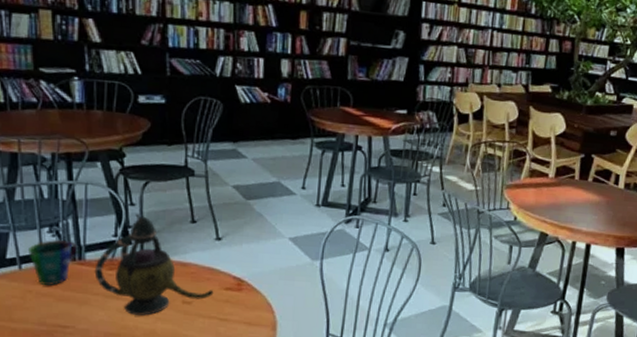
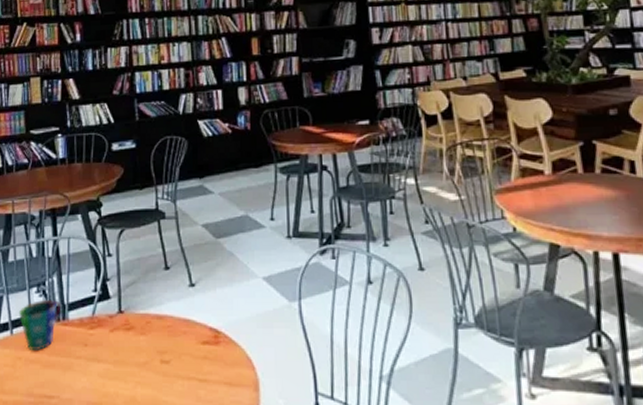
teapot: present [94,213,214,316] -> none [77,264,191,380]

